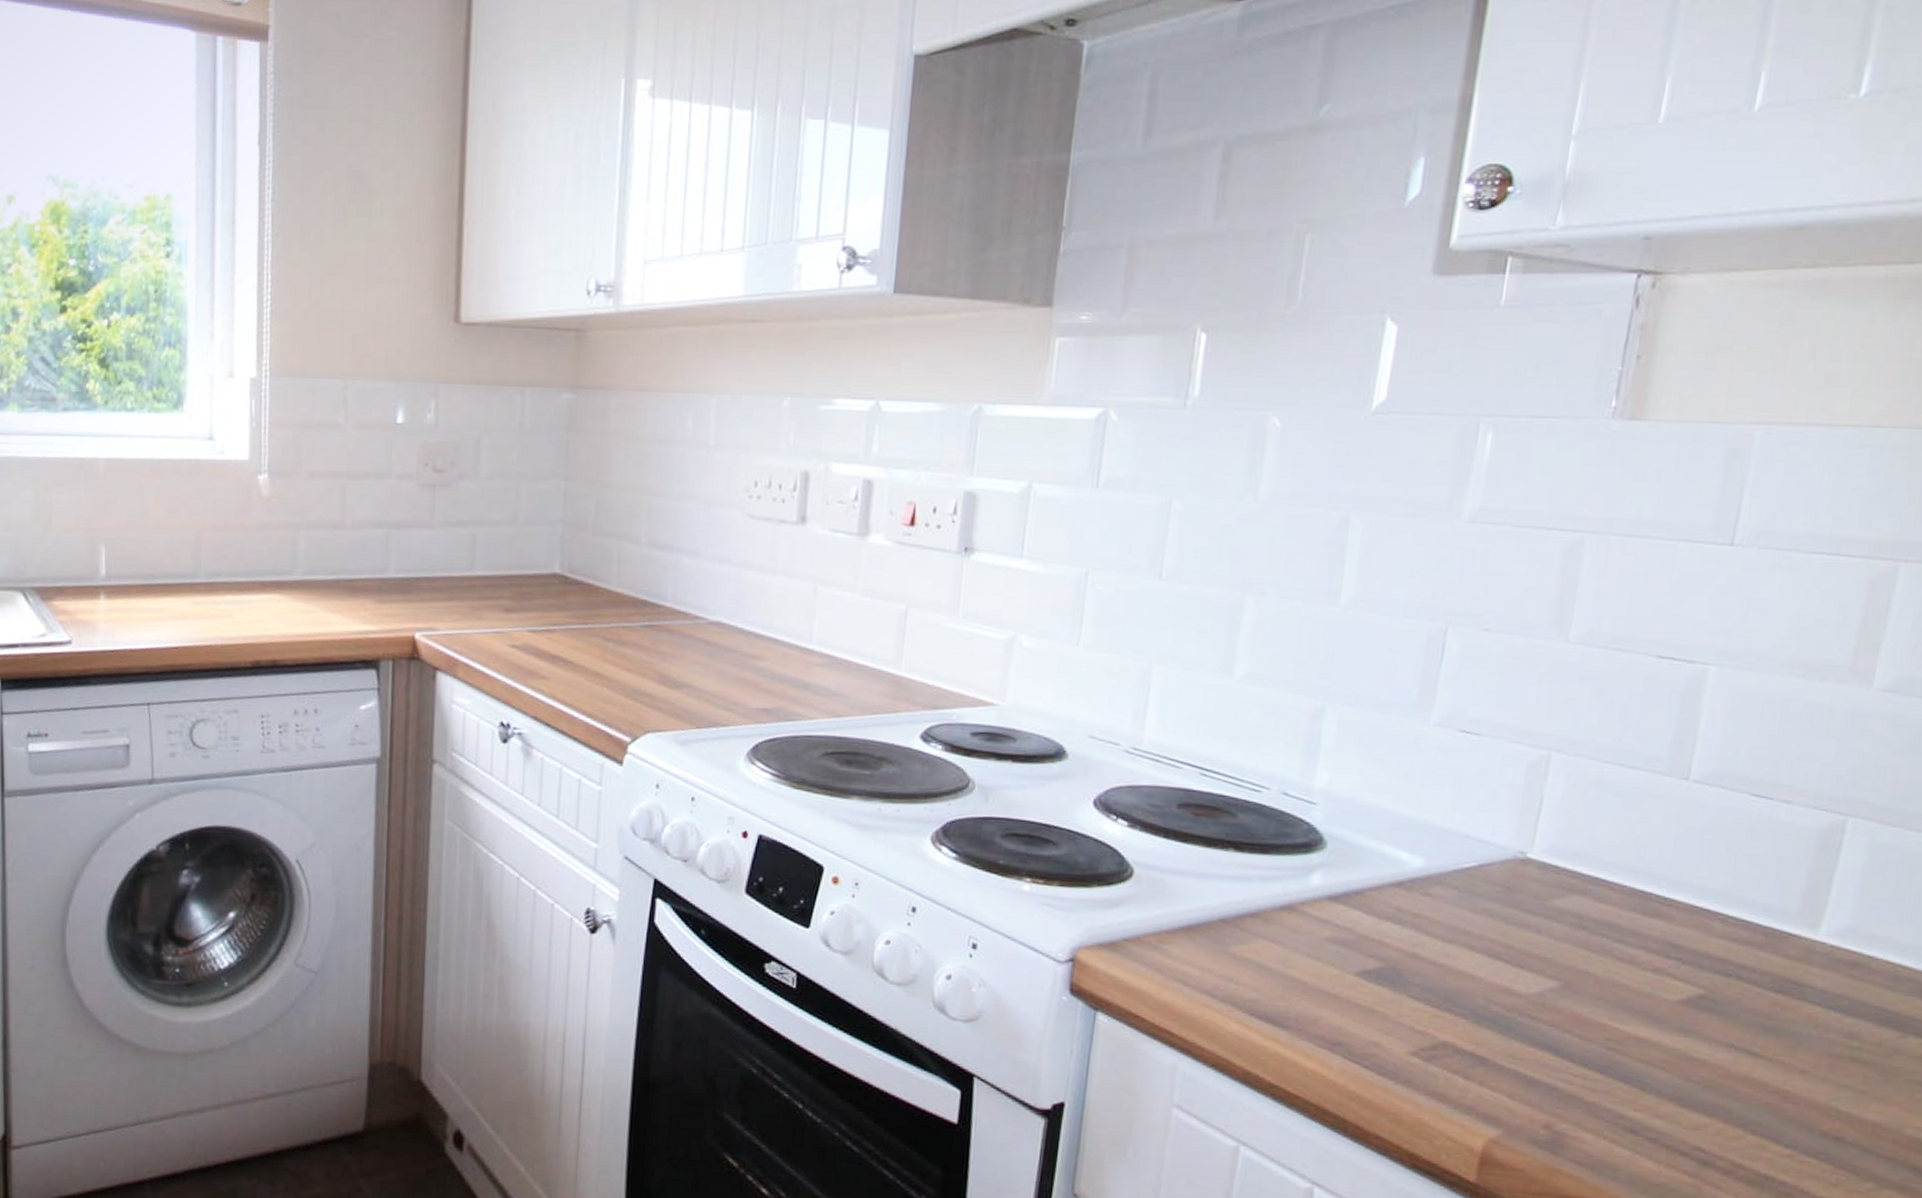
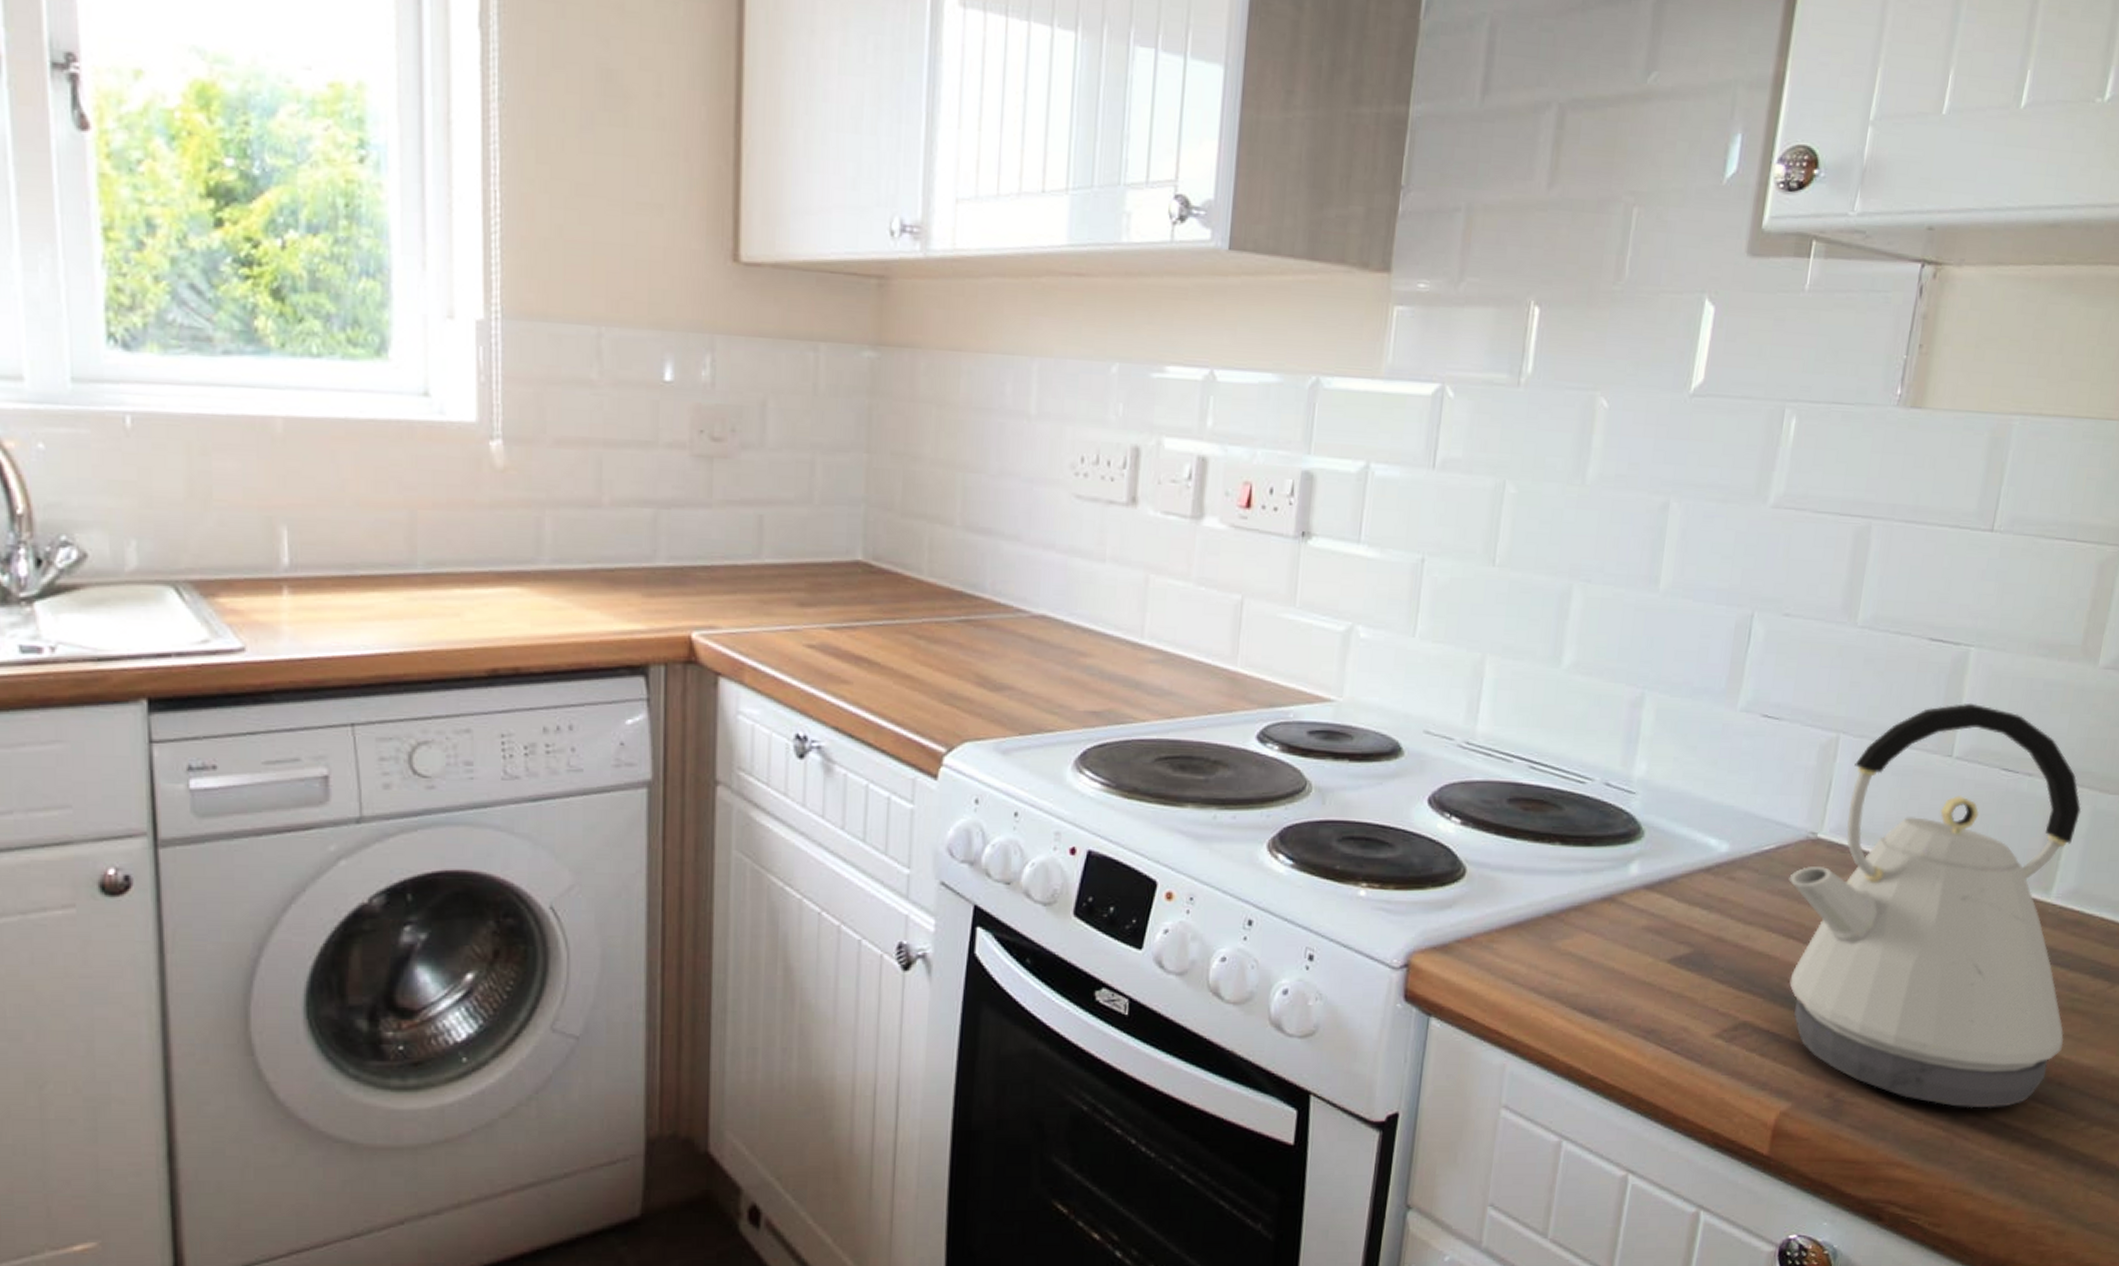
kettle: none [1494,724,1856,1158] -> present [1789,703,2082,1109]

